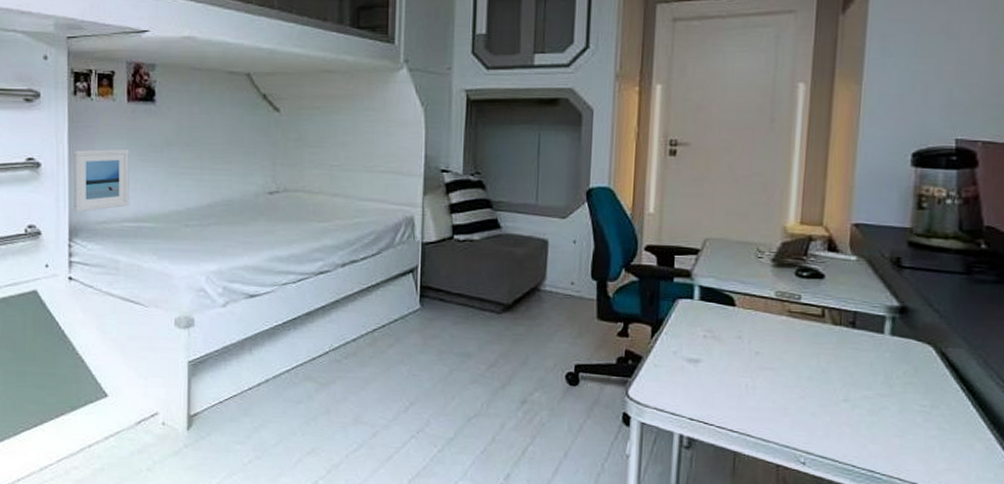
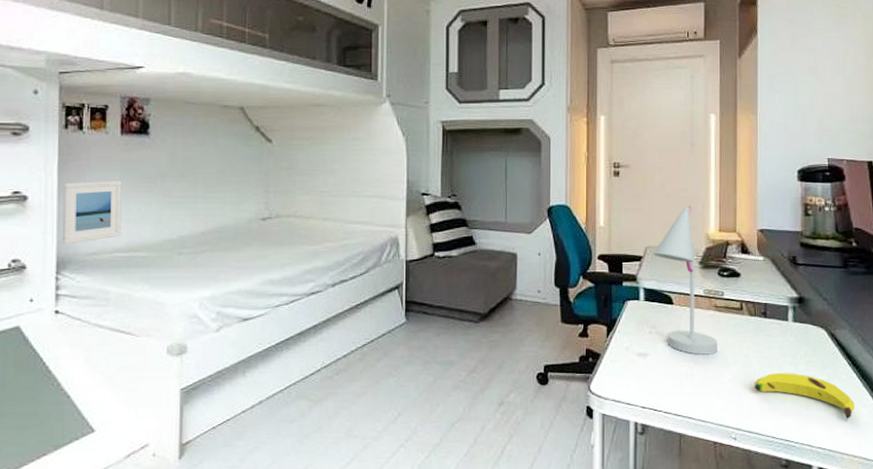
desk lamp: none [713,190,789,366] -> present [653,204,717,355]
banana: none [832,393,967,453] -> present [754,373,855,419]

